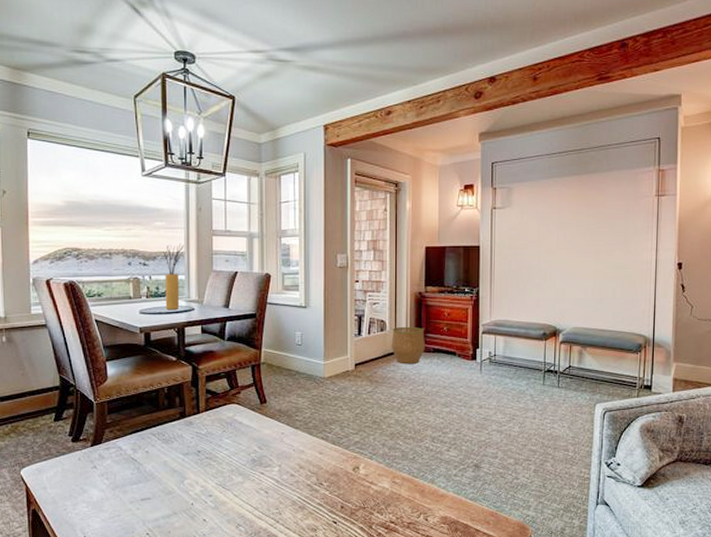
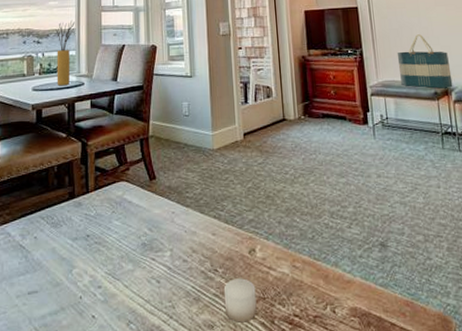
candle: none [327,491,357,527] -> present [223,278,257,323]
basket: present [391,326,425,365] -> none [278,91,314,132]
tote bag: none [512,277,562,330] -> present [397,34,453,89]

